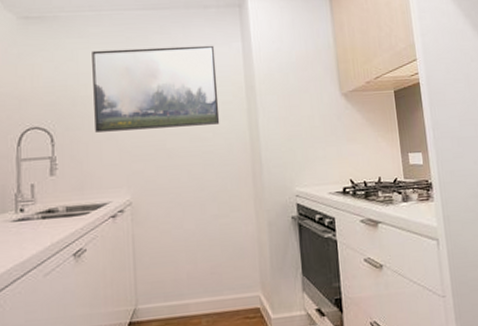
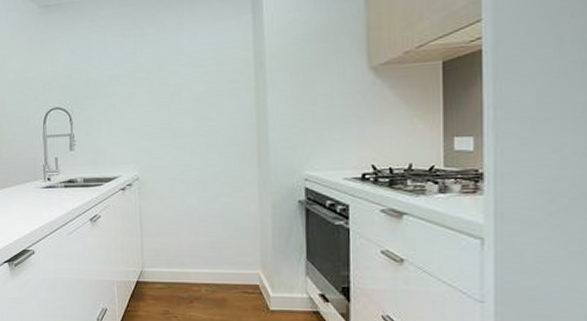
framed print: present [92,45,220,132] -> none [102,20,225,112]

